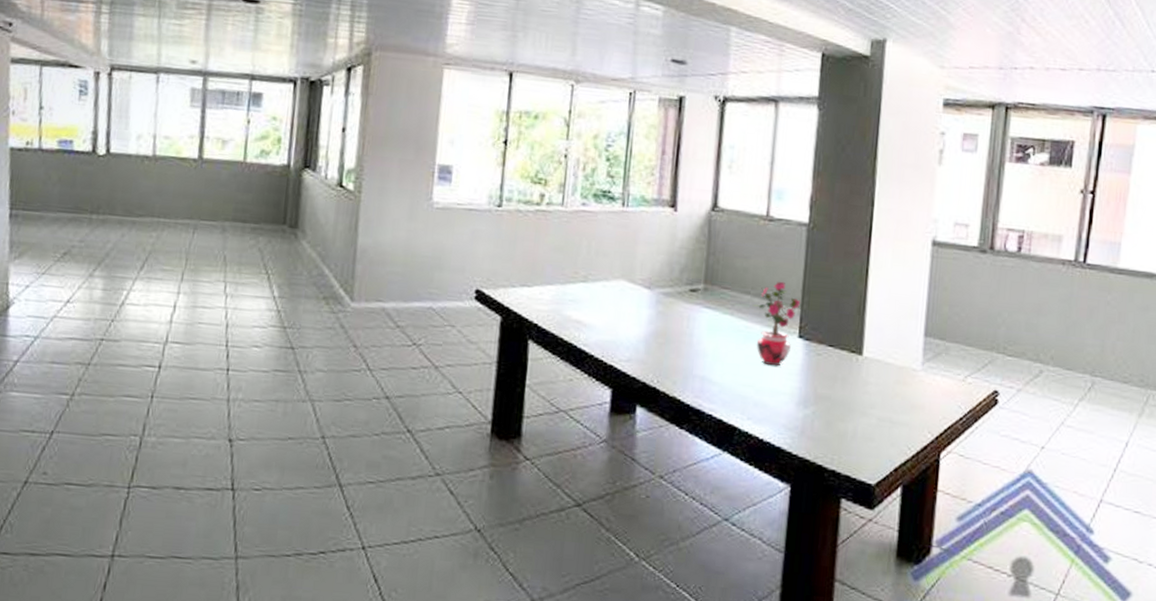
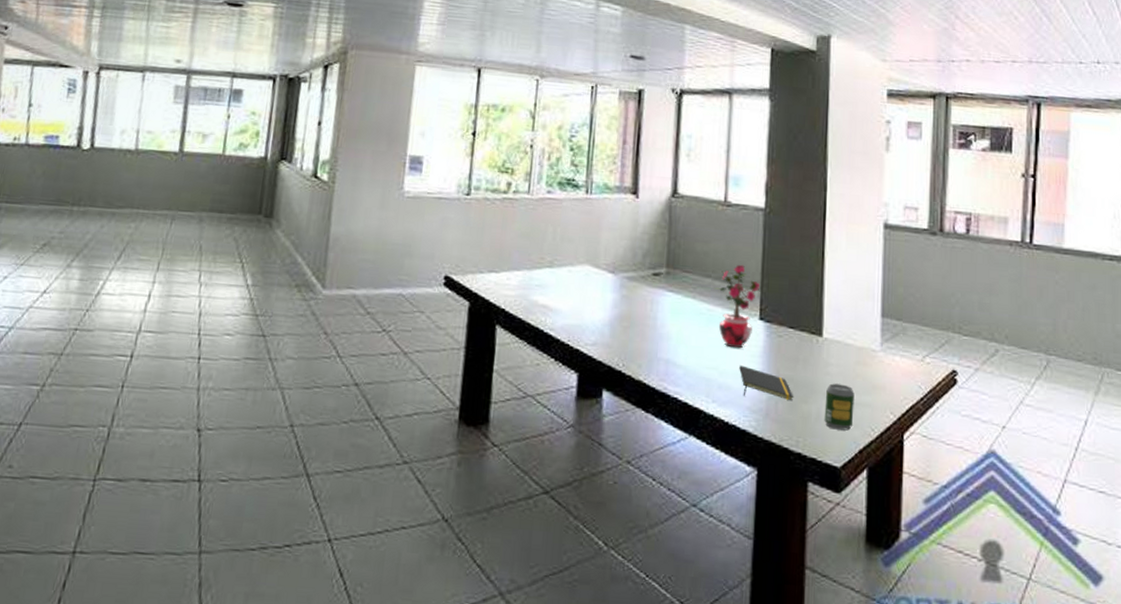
notepad: none [776,383,830,420] -> present [739,365,793,401]
soda can: none [860,402,893,449] -> present [824,383,855,431]

